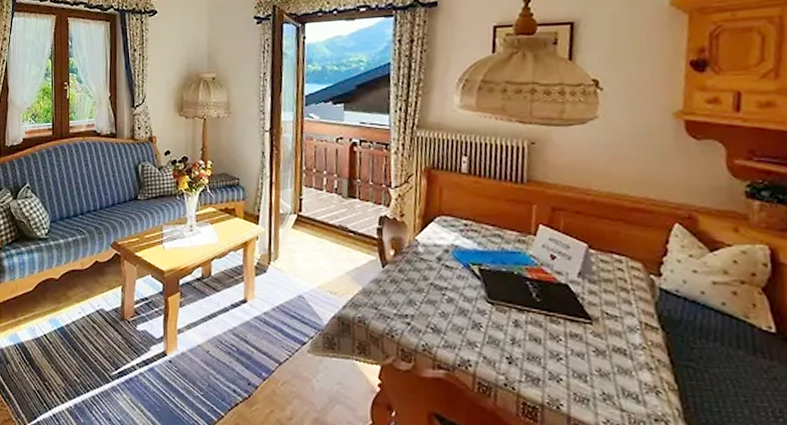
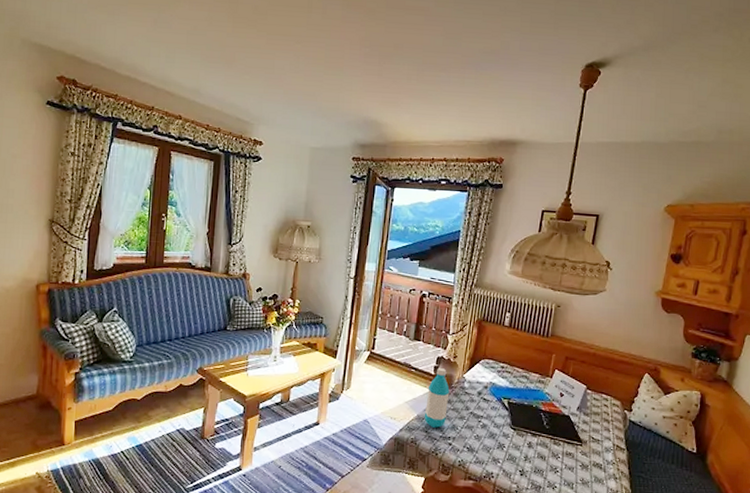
water bottle: none [371,230,400,303] -> present [424,368,450,428]

